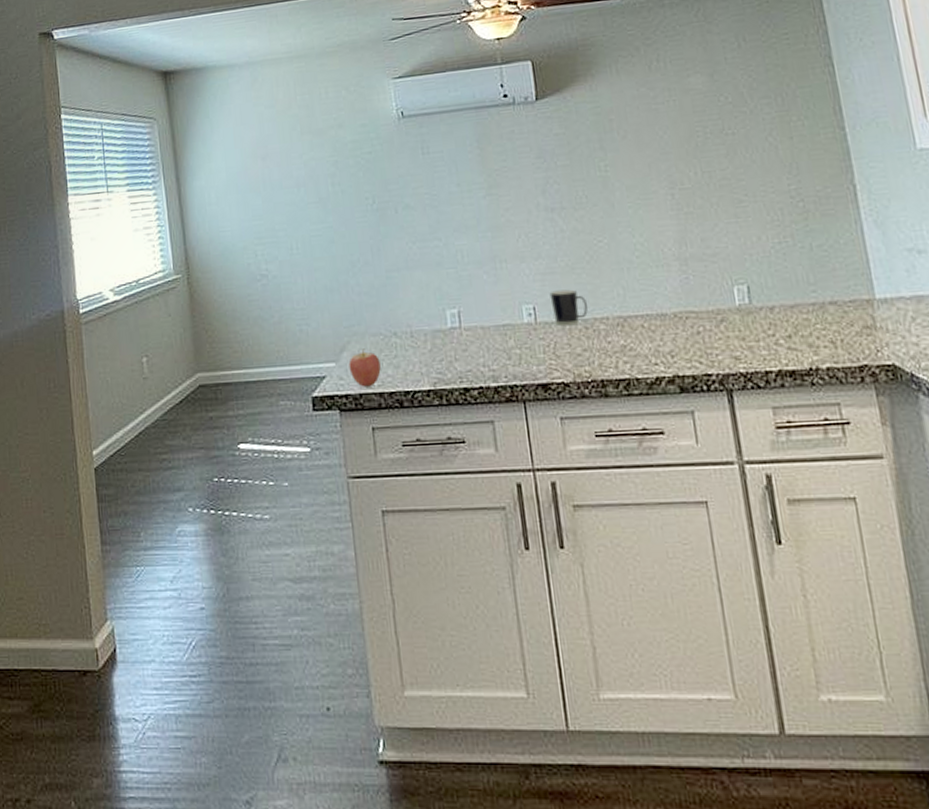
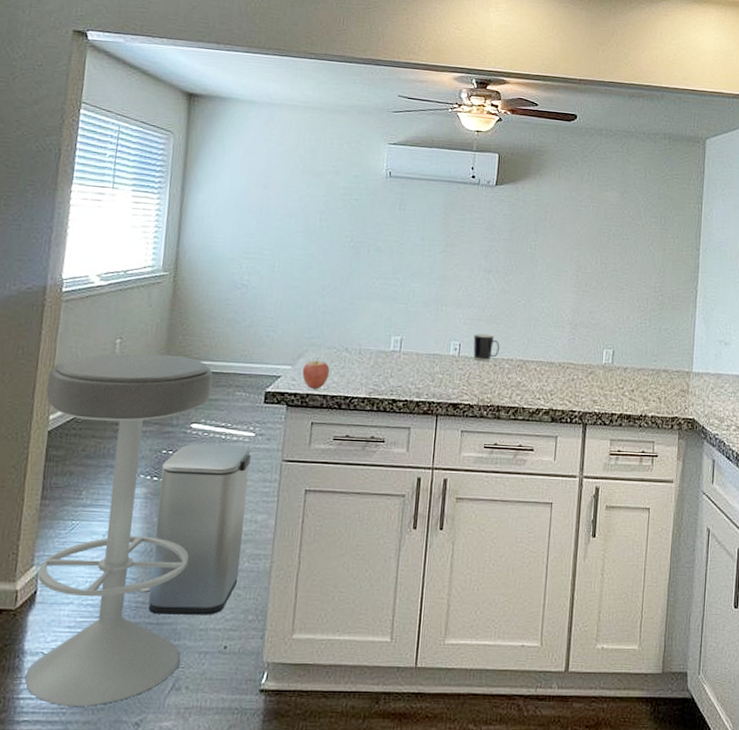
bar stool: none [83,367,281,781] -> present [25,353,213,706]
pedal bin: none [216,464,326,671] -> present [137,444,251,615]

